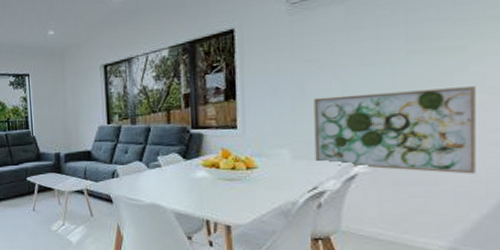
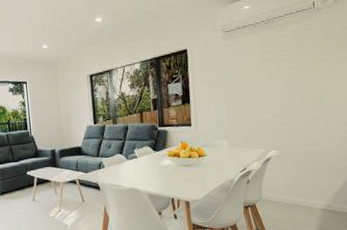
wall art: present [314,86,476,174] -> none [242,94,339,154]

